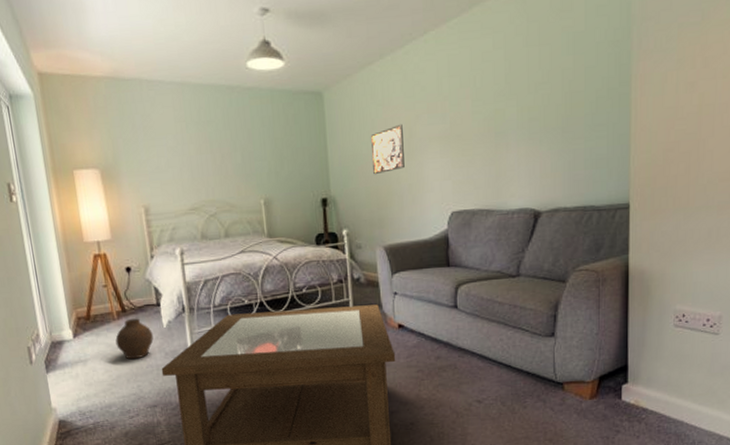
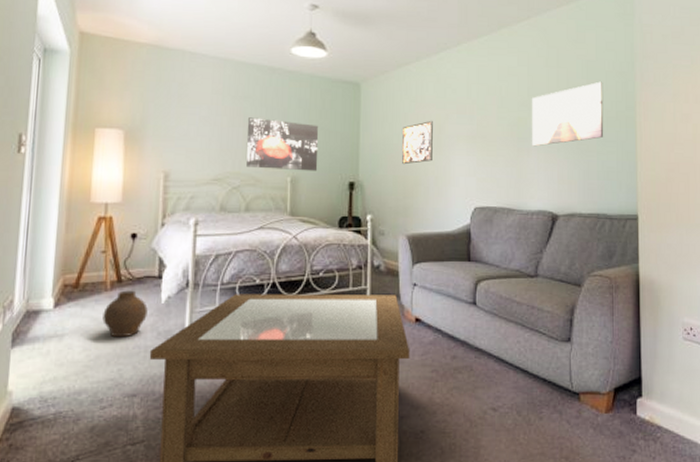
wall art: none [213,142,289,194] -> present [246,117,319,172]
wall art: none [510,55,593,141] -> present [532,81,604,147]

